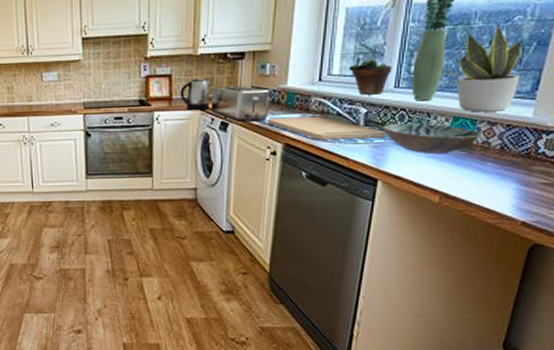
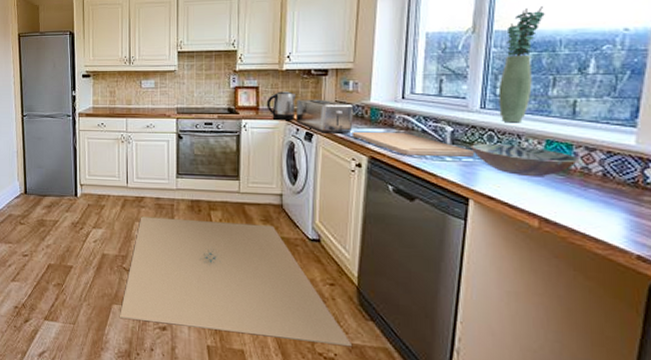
floor mat: none [31,220,263,330] -> present [119,216,353,347]
succulent plant: present [348,46,392,95] -> none [432,68,477,114]
potted plant: present [456,22,523,112] -> none [547,50,617,137]

